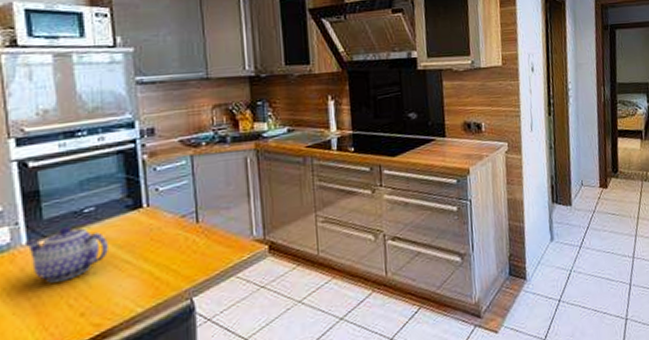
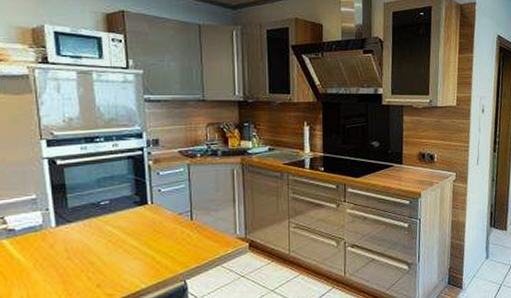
teapot: present [24,226,108,283] -> none [53,214,119,259]

